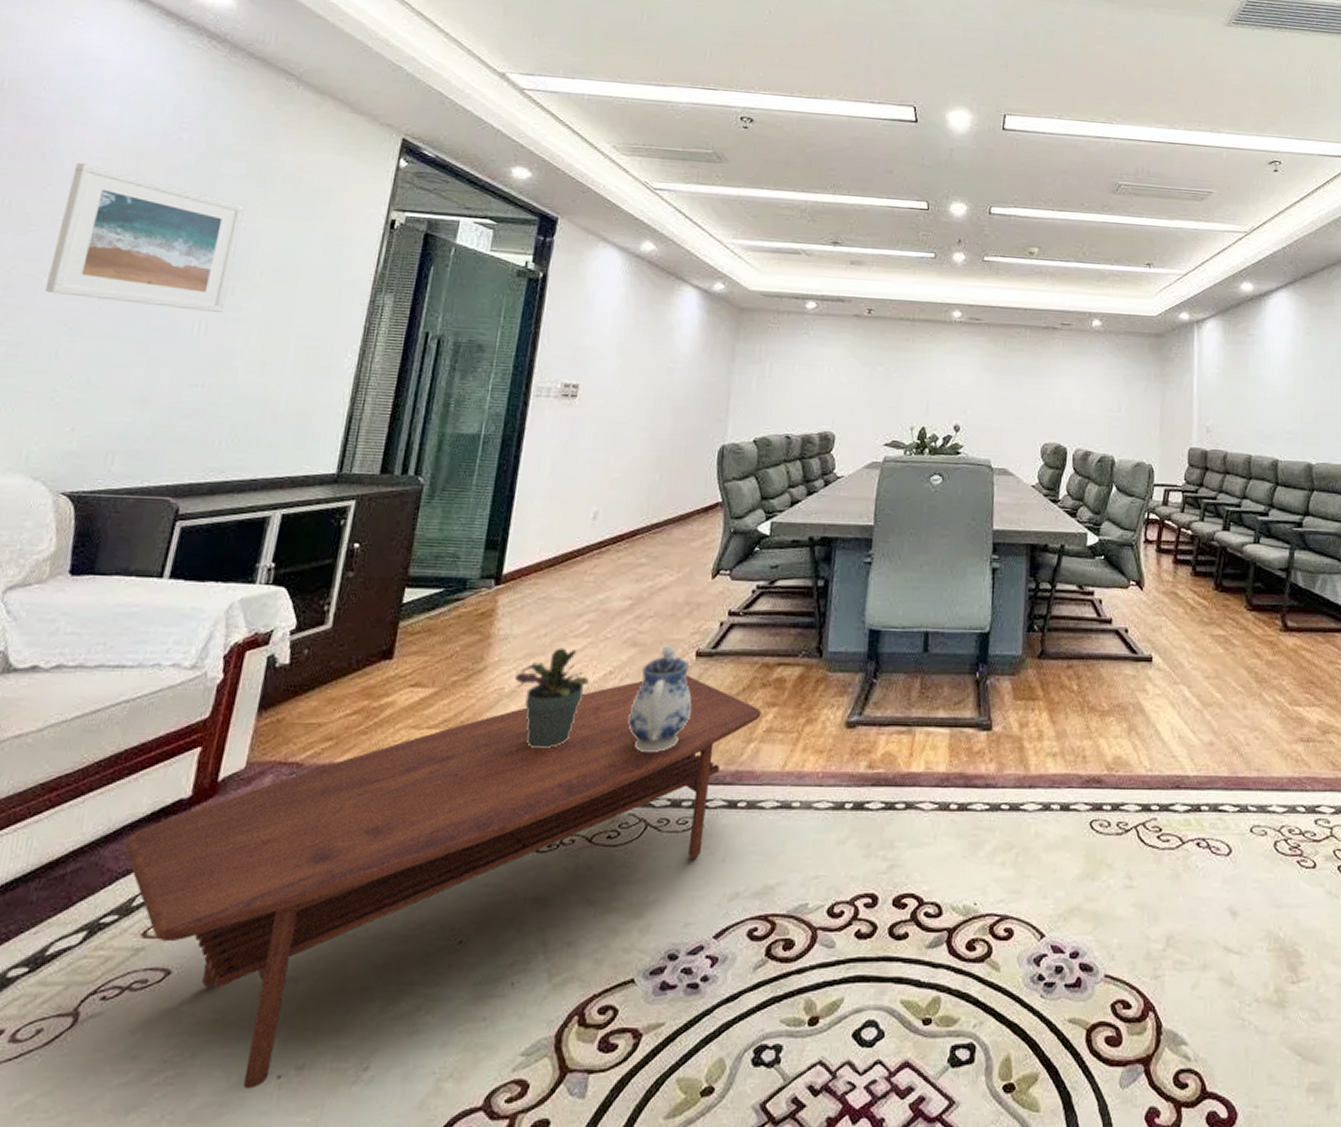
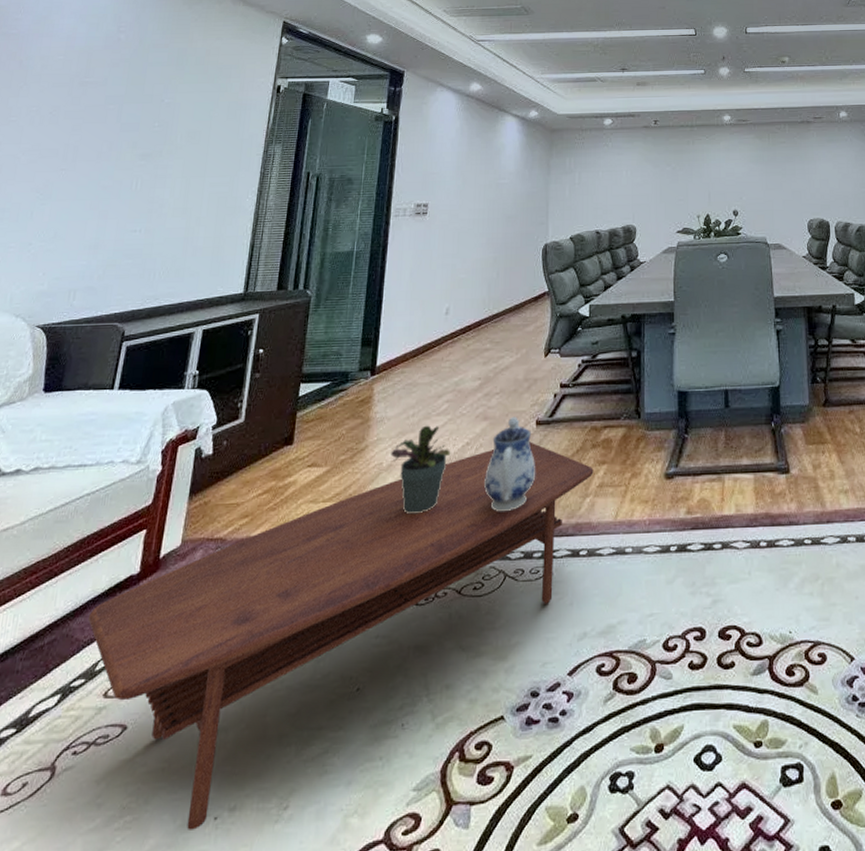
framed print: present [44,163,246,312] -> none [22,66,168,171]

